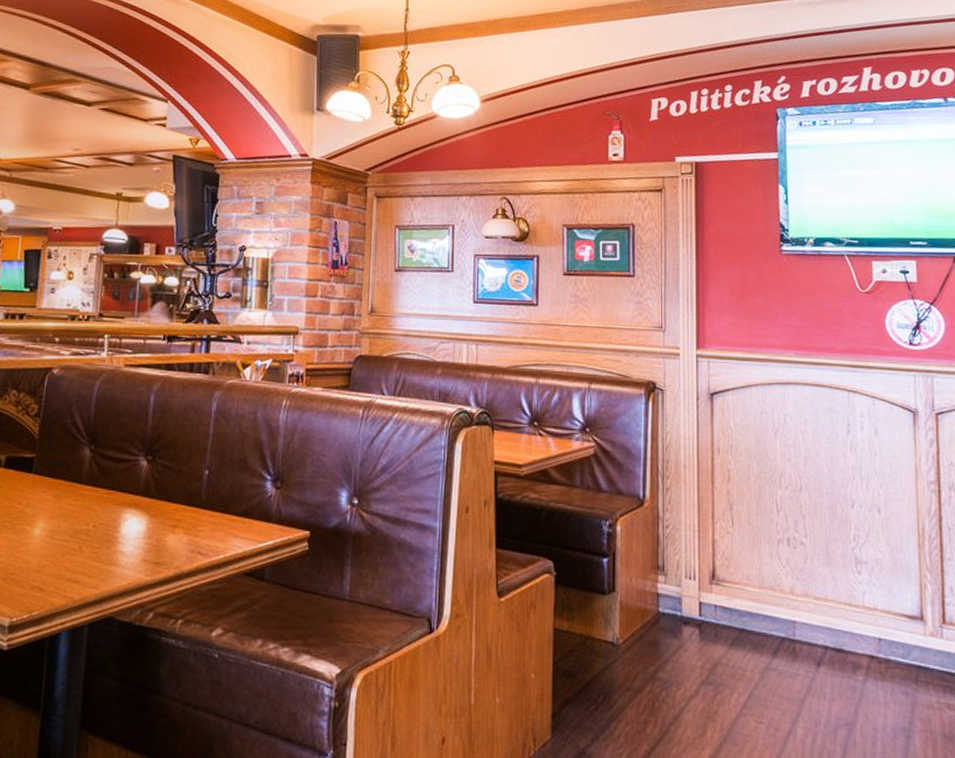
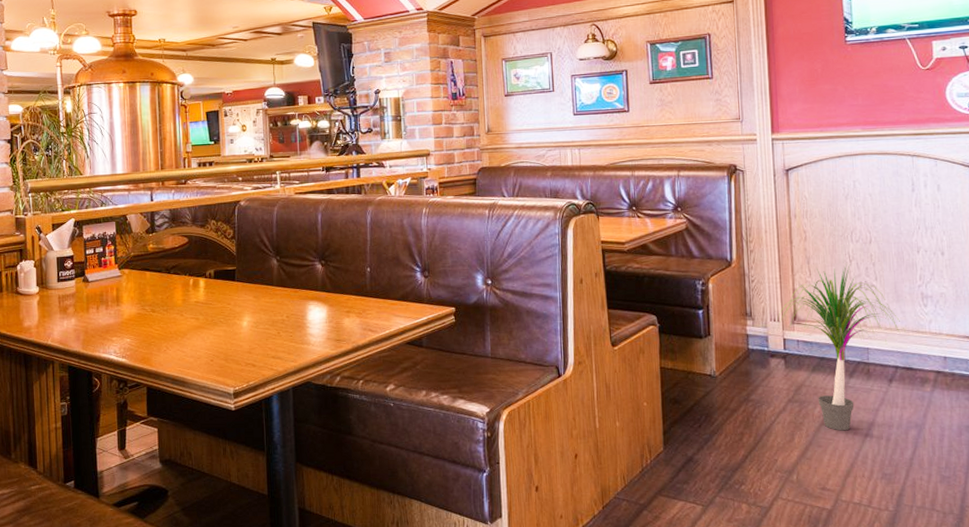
potted plant: none [692,513,837,726] -> present [776,263,906,431]

